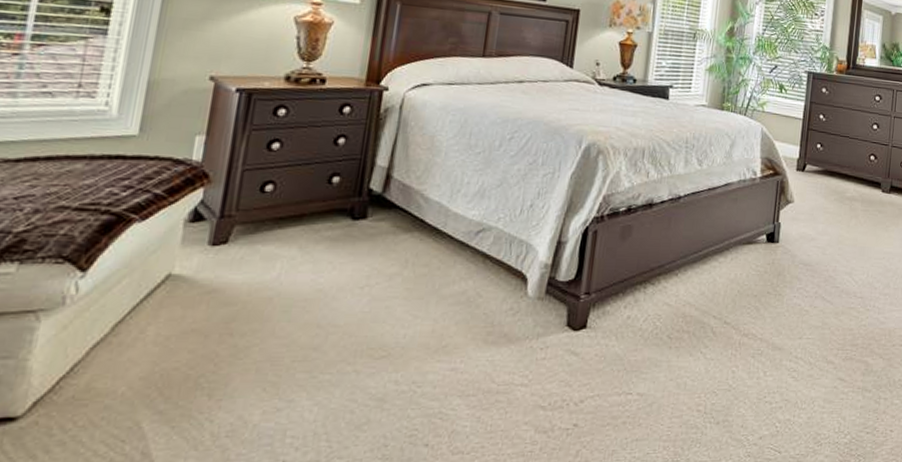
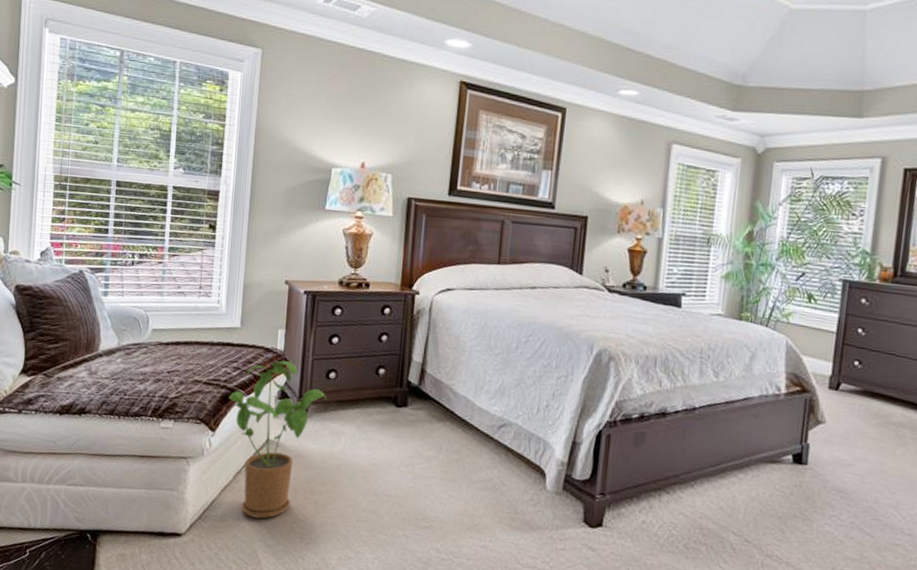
house plant: none [112,174,261,379] -> present [229,361,328,519]

